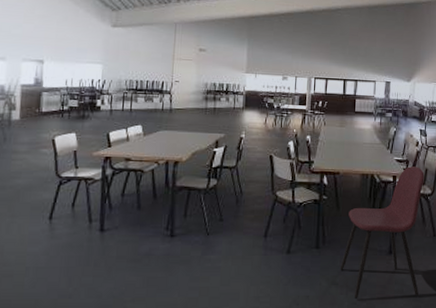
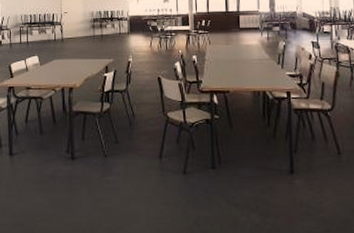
dining chair: present [340,166,425,300] -> none [239,81,328,222]

